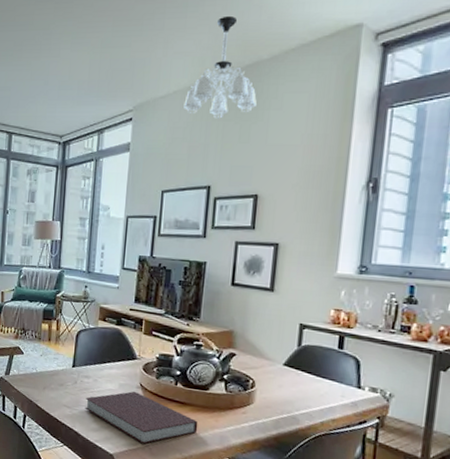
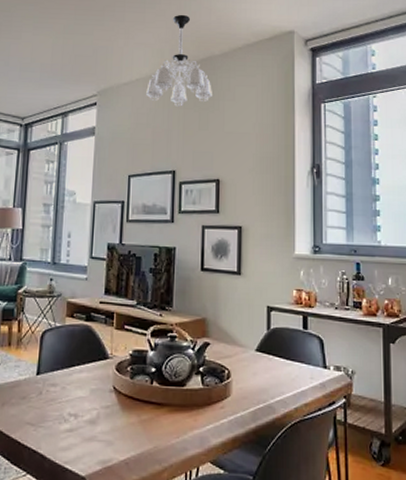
notebook: present [85,391,198,444] -> none [51,396,177,459]

